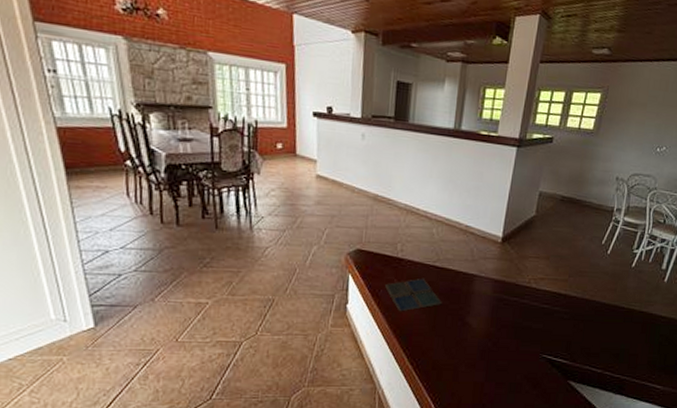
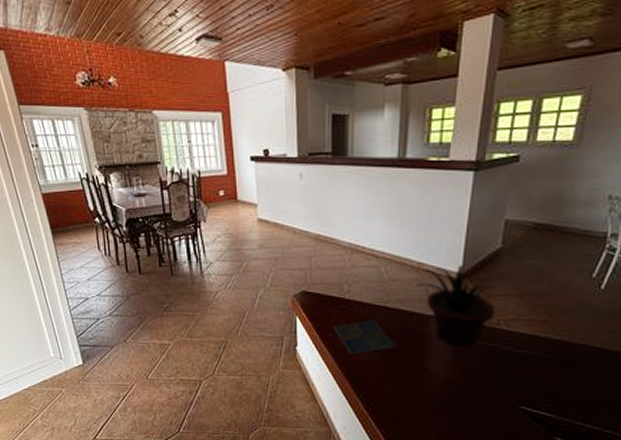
potted plant: none [462,229,528,304] -> present [415,265,495,348]

